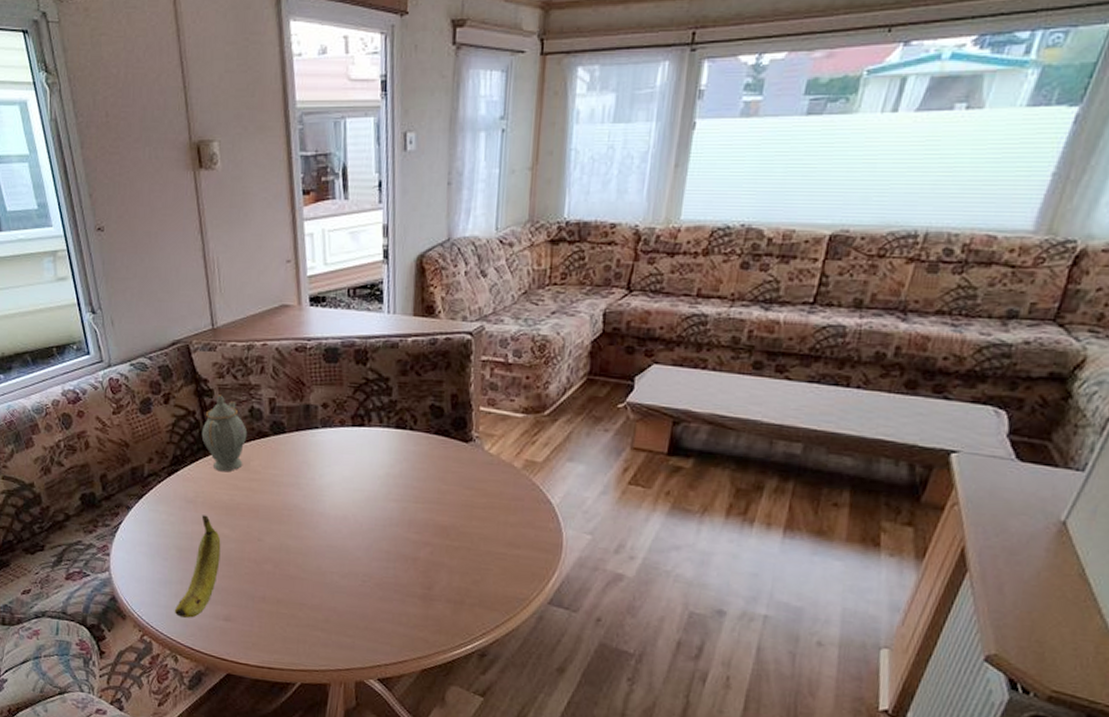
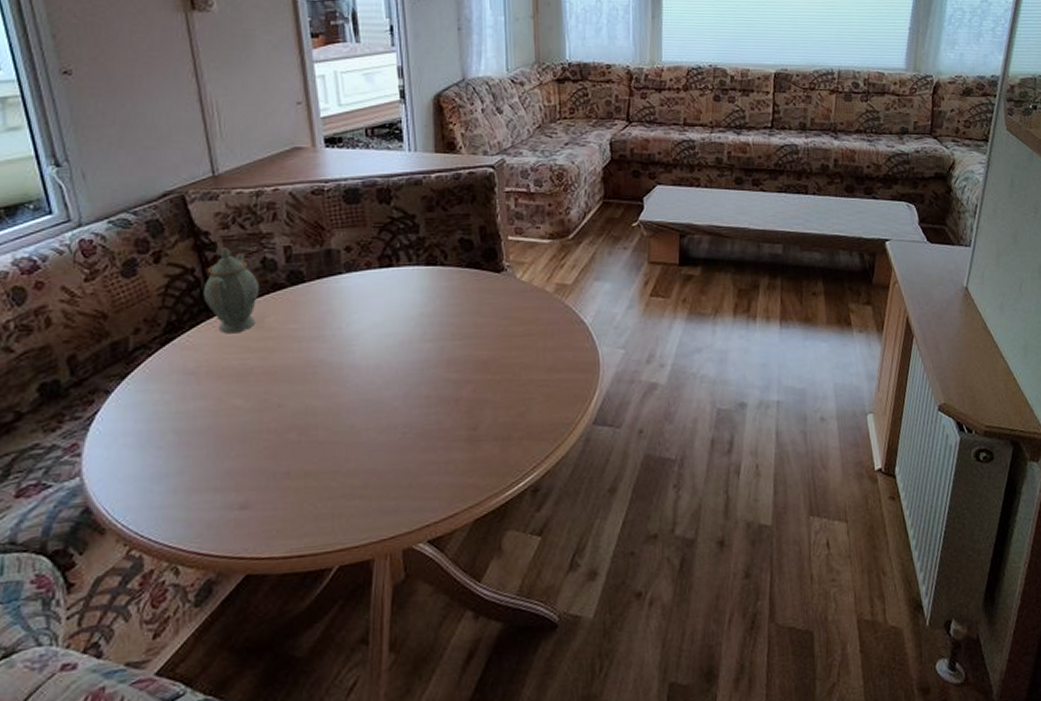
fruit: present [174,515,221,618] -> none [172,386,232,517]

